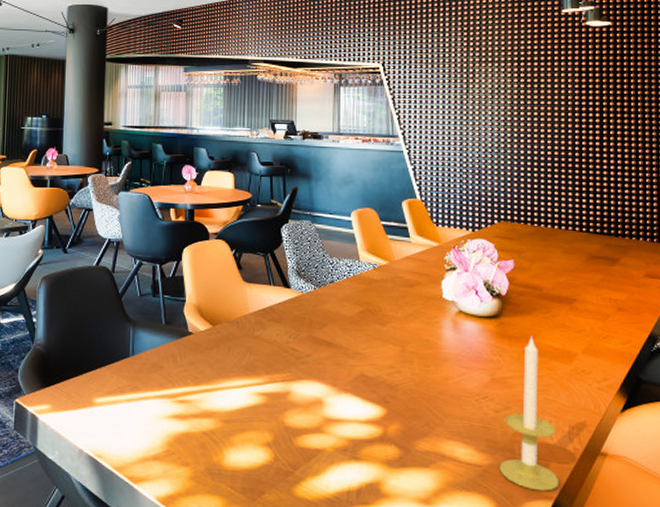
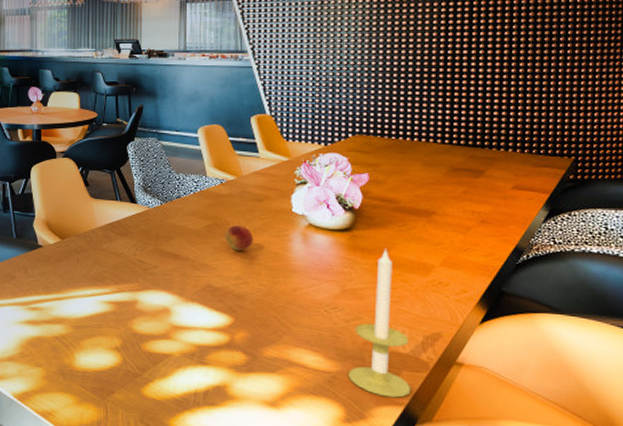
fruit: none [377,311,405,338] -> present [225,225,253,251]

